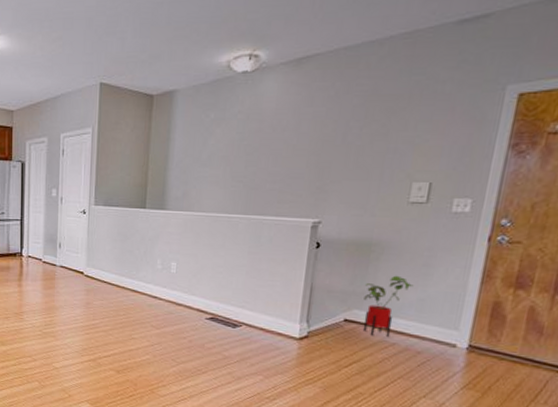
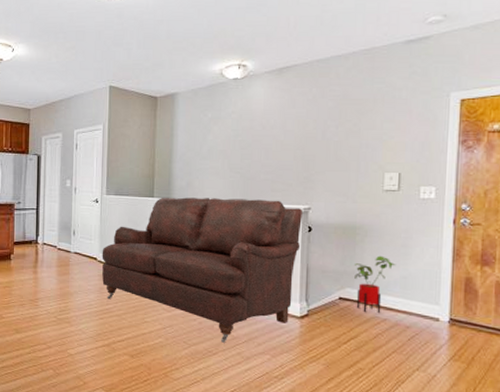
sofa: none [88,208,312,362] -> present [102,197,304,343]

